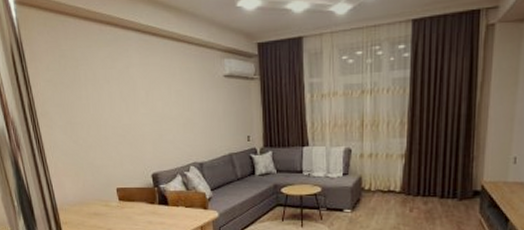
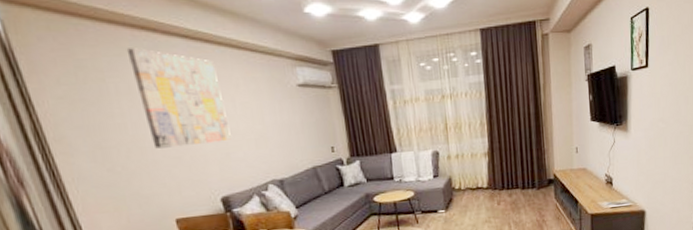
wall art: none [95,40,165,127] -> present [126,48,231,149]

